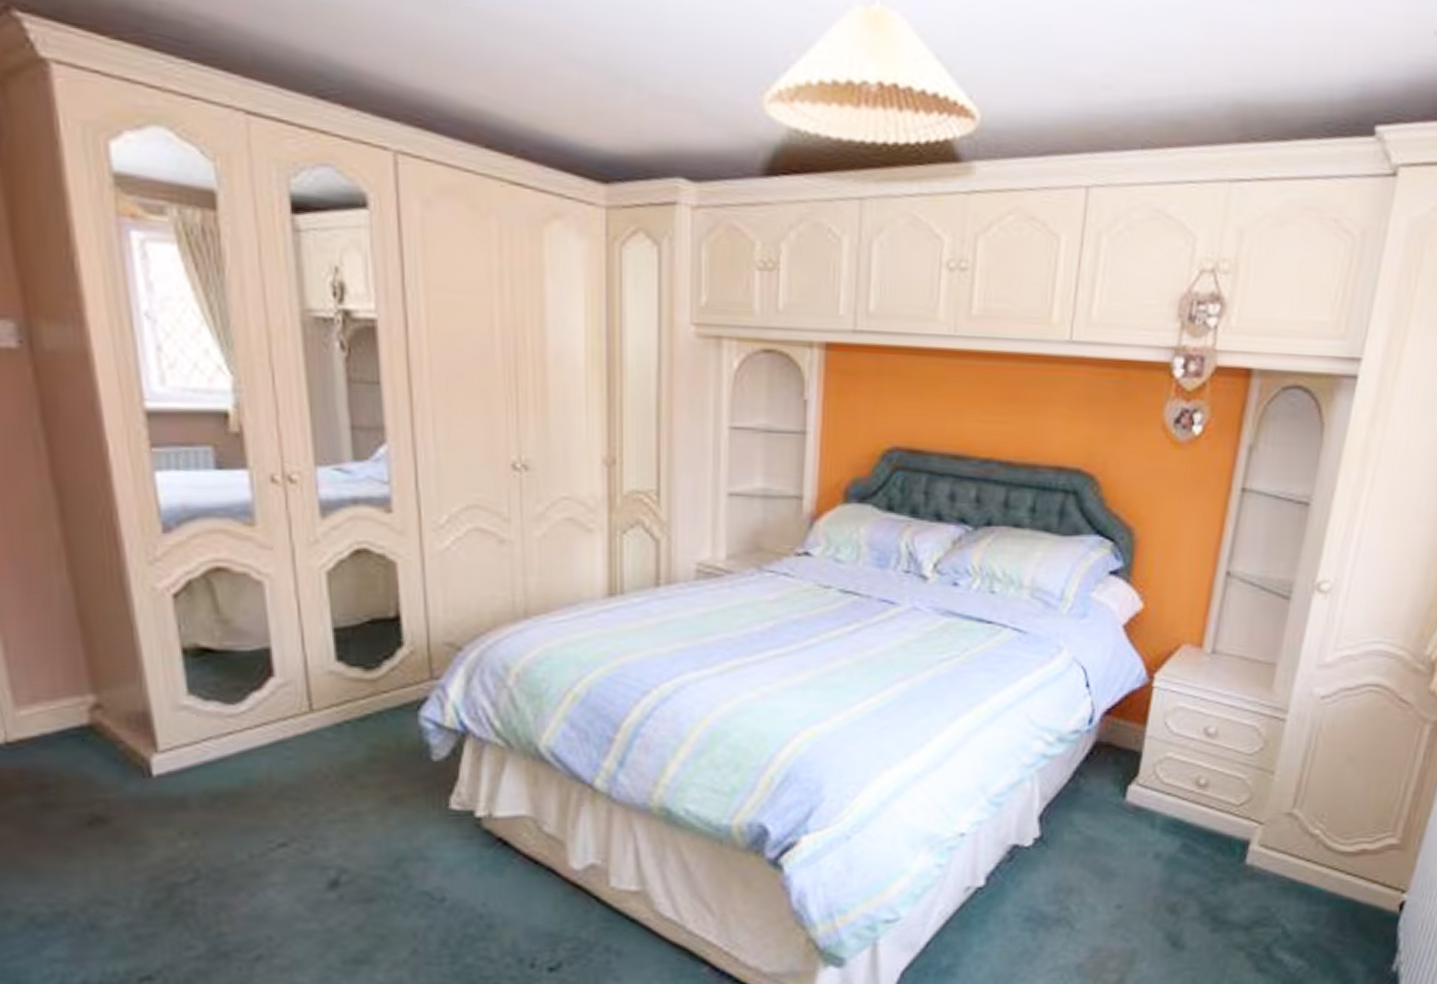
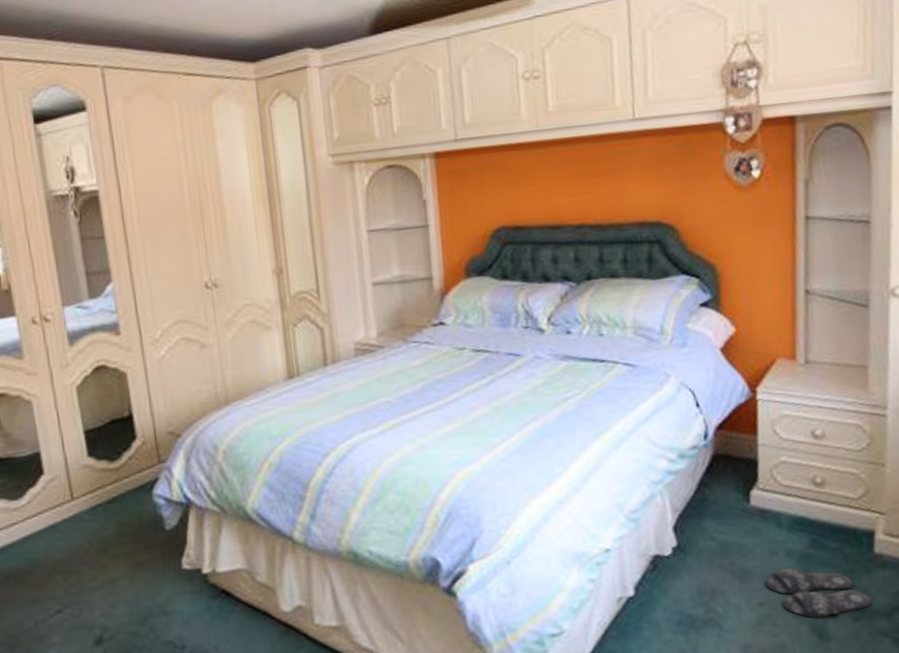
slippers: none [1127,872,1234,926] -> present [765,568,872,619]

